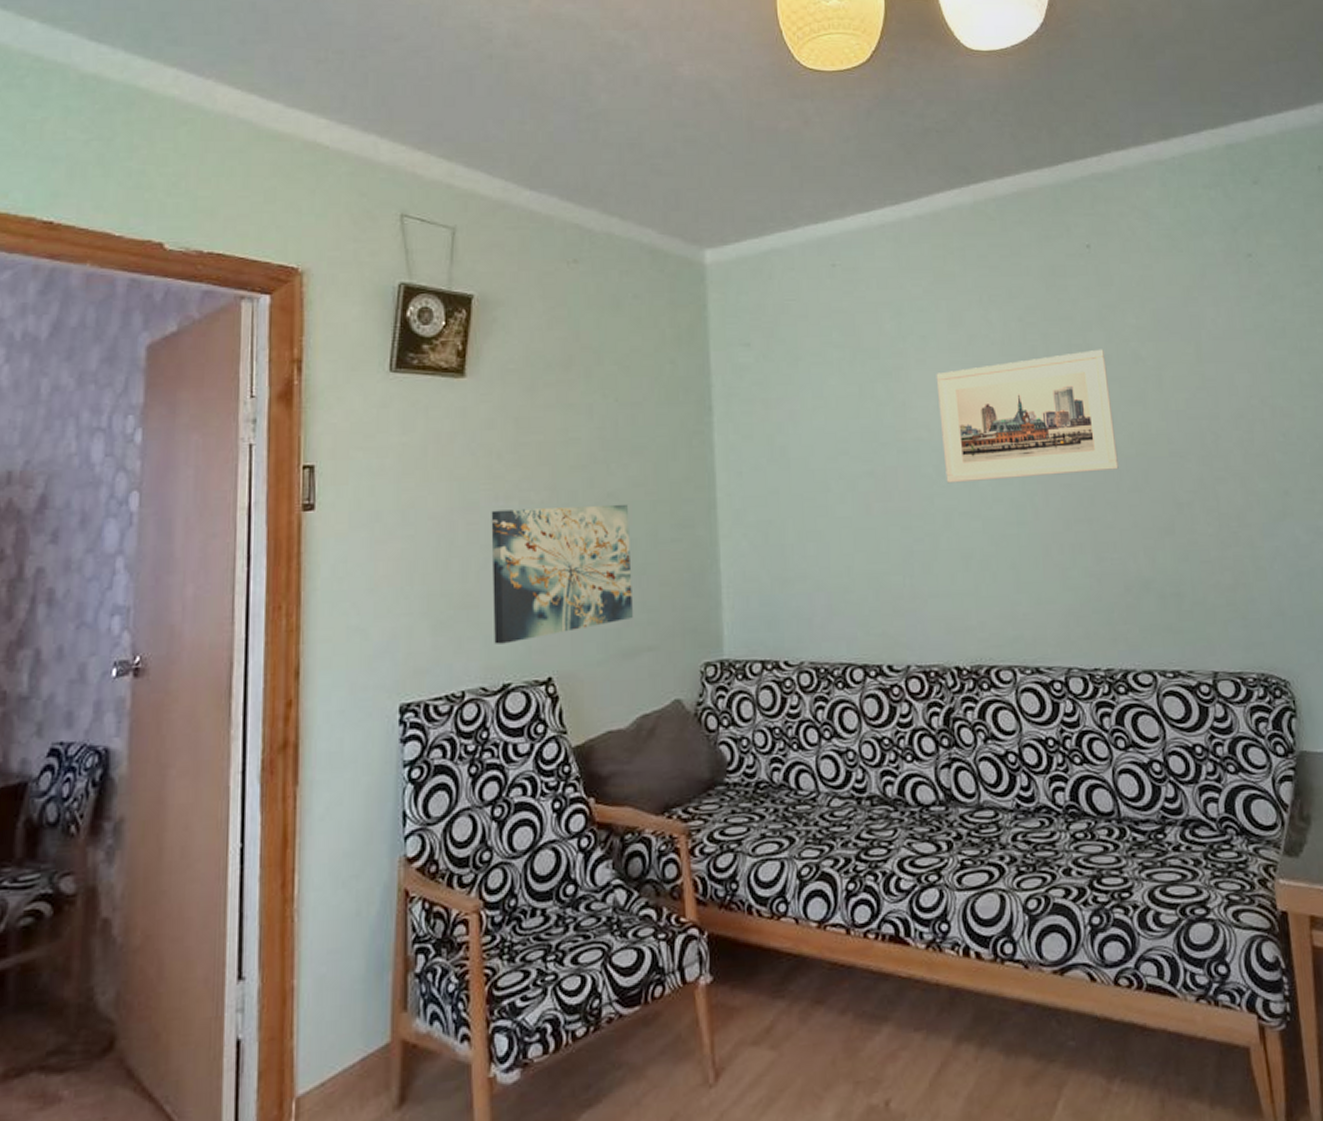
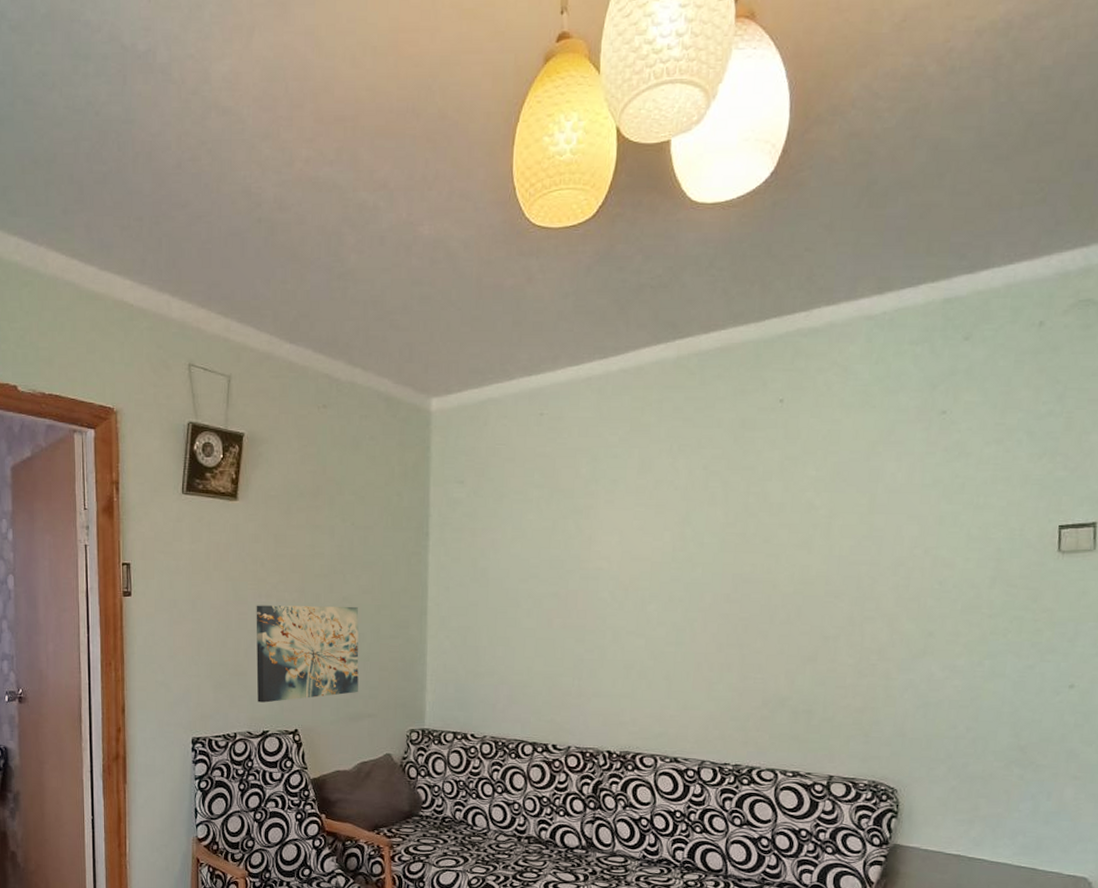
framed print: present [936,349,1119,484] -> none [619,497,780,607]

